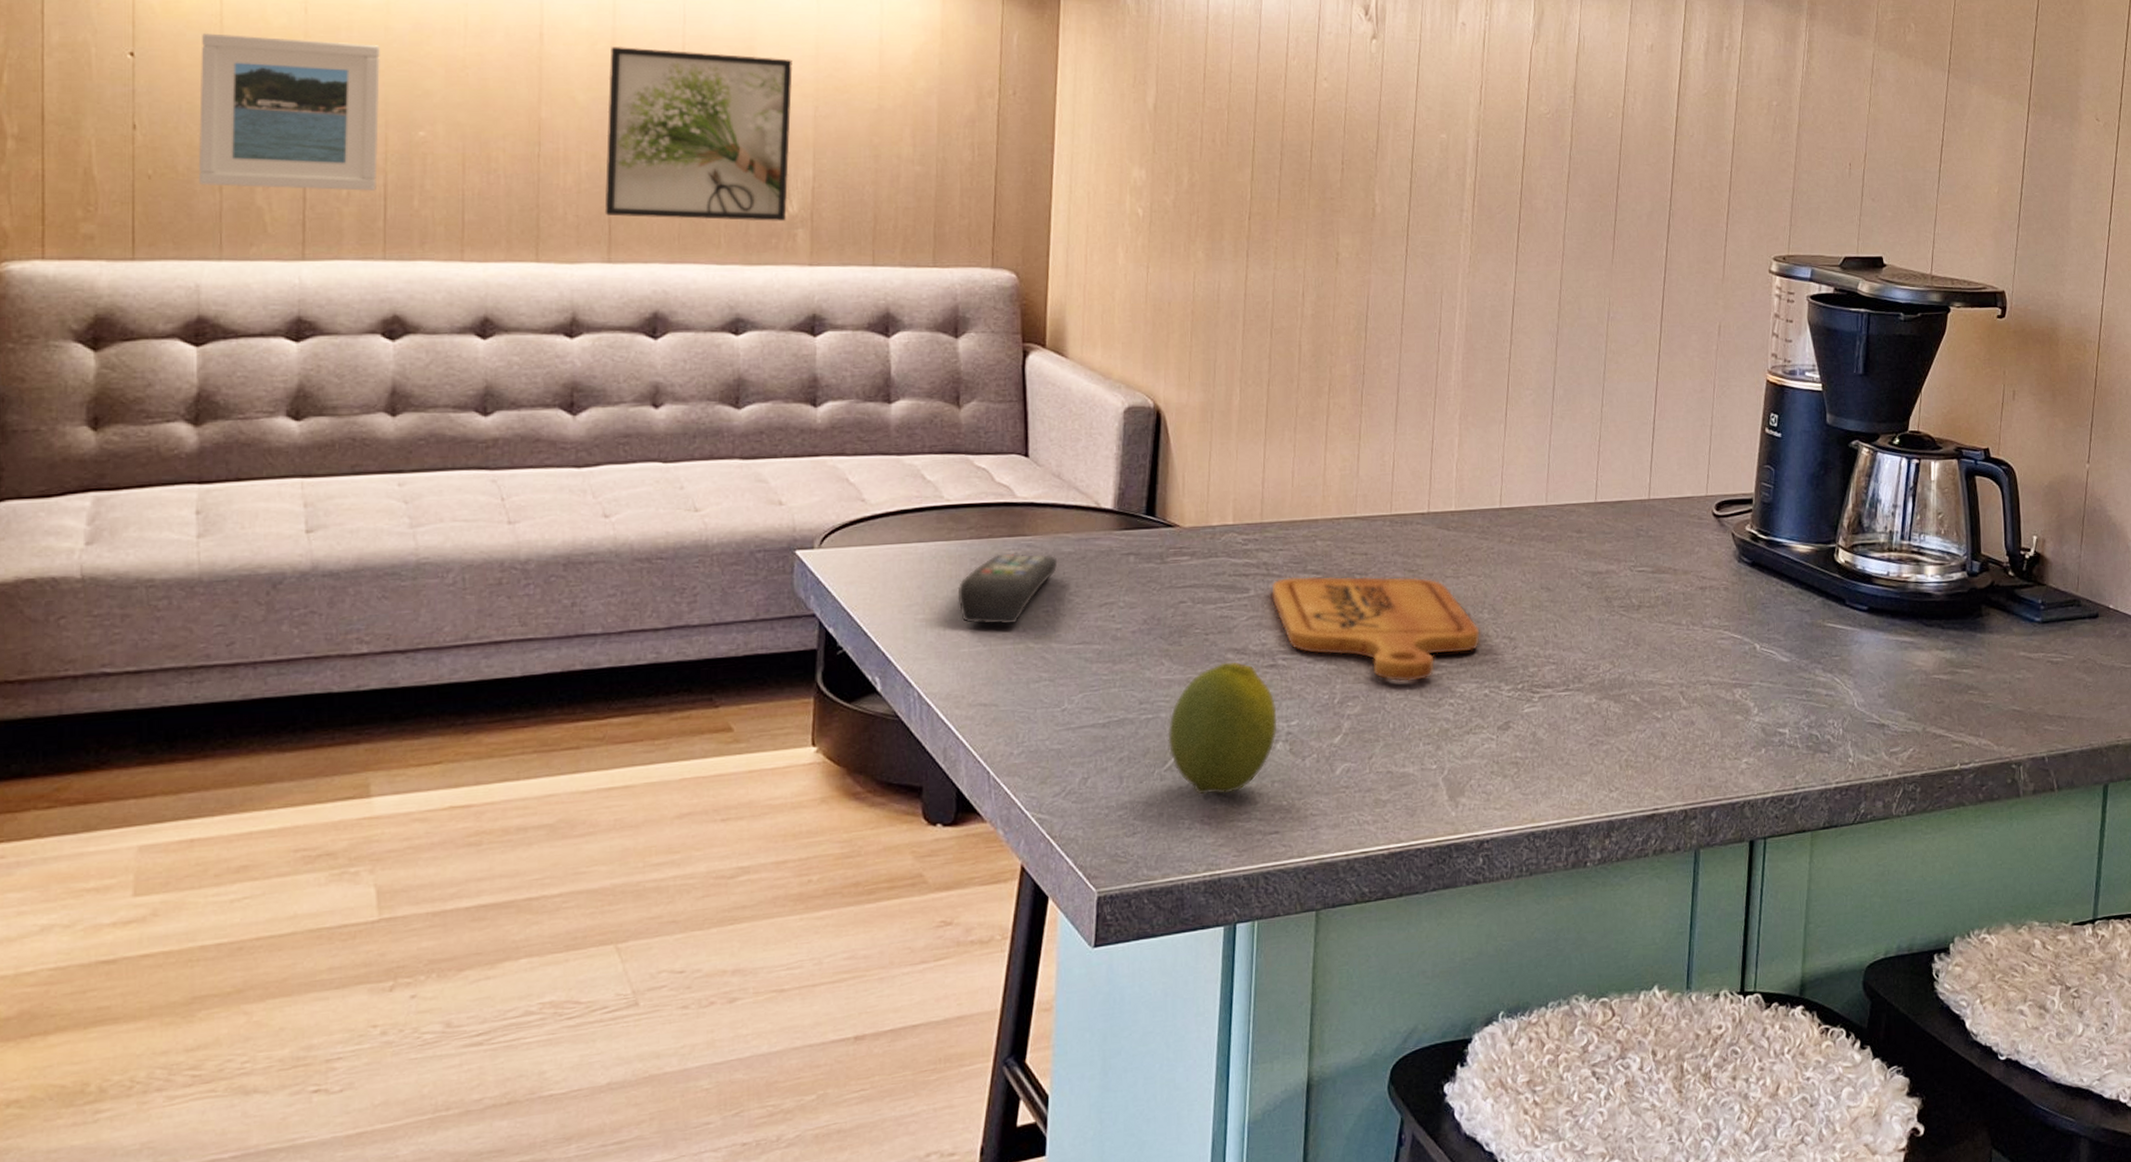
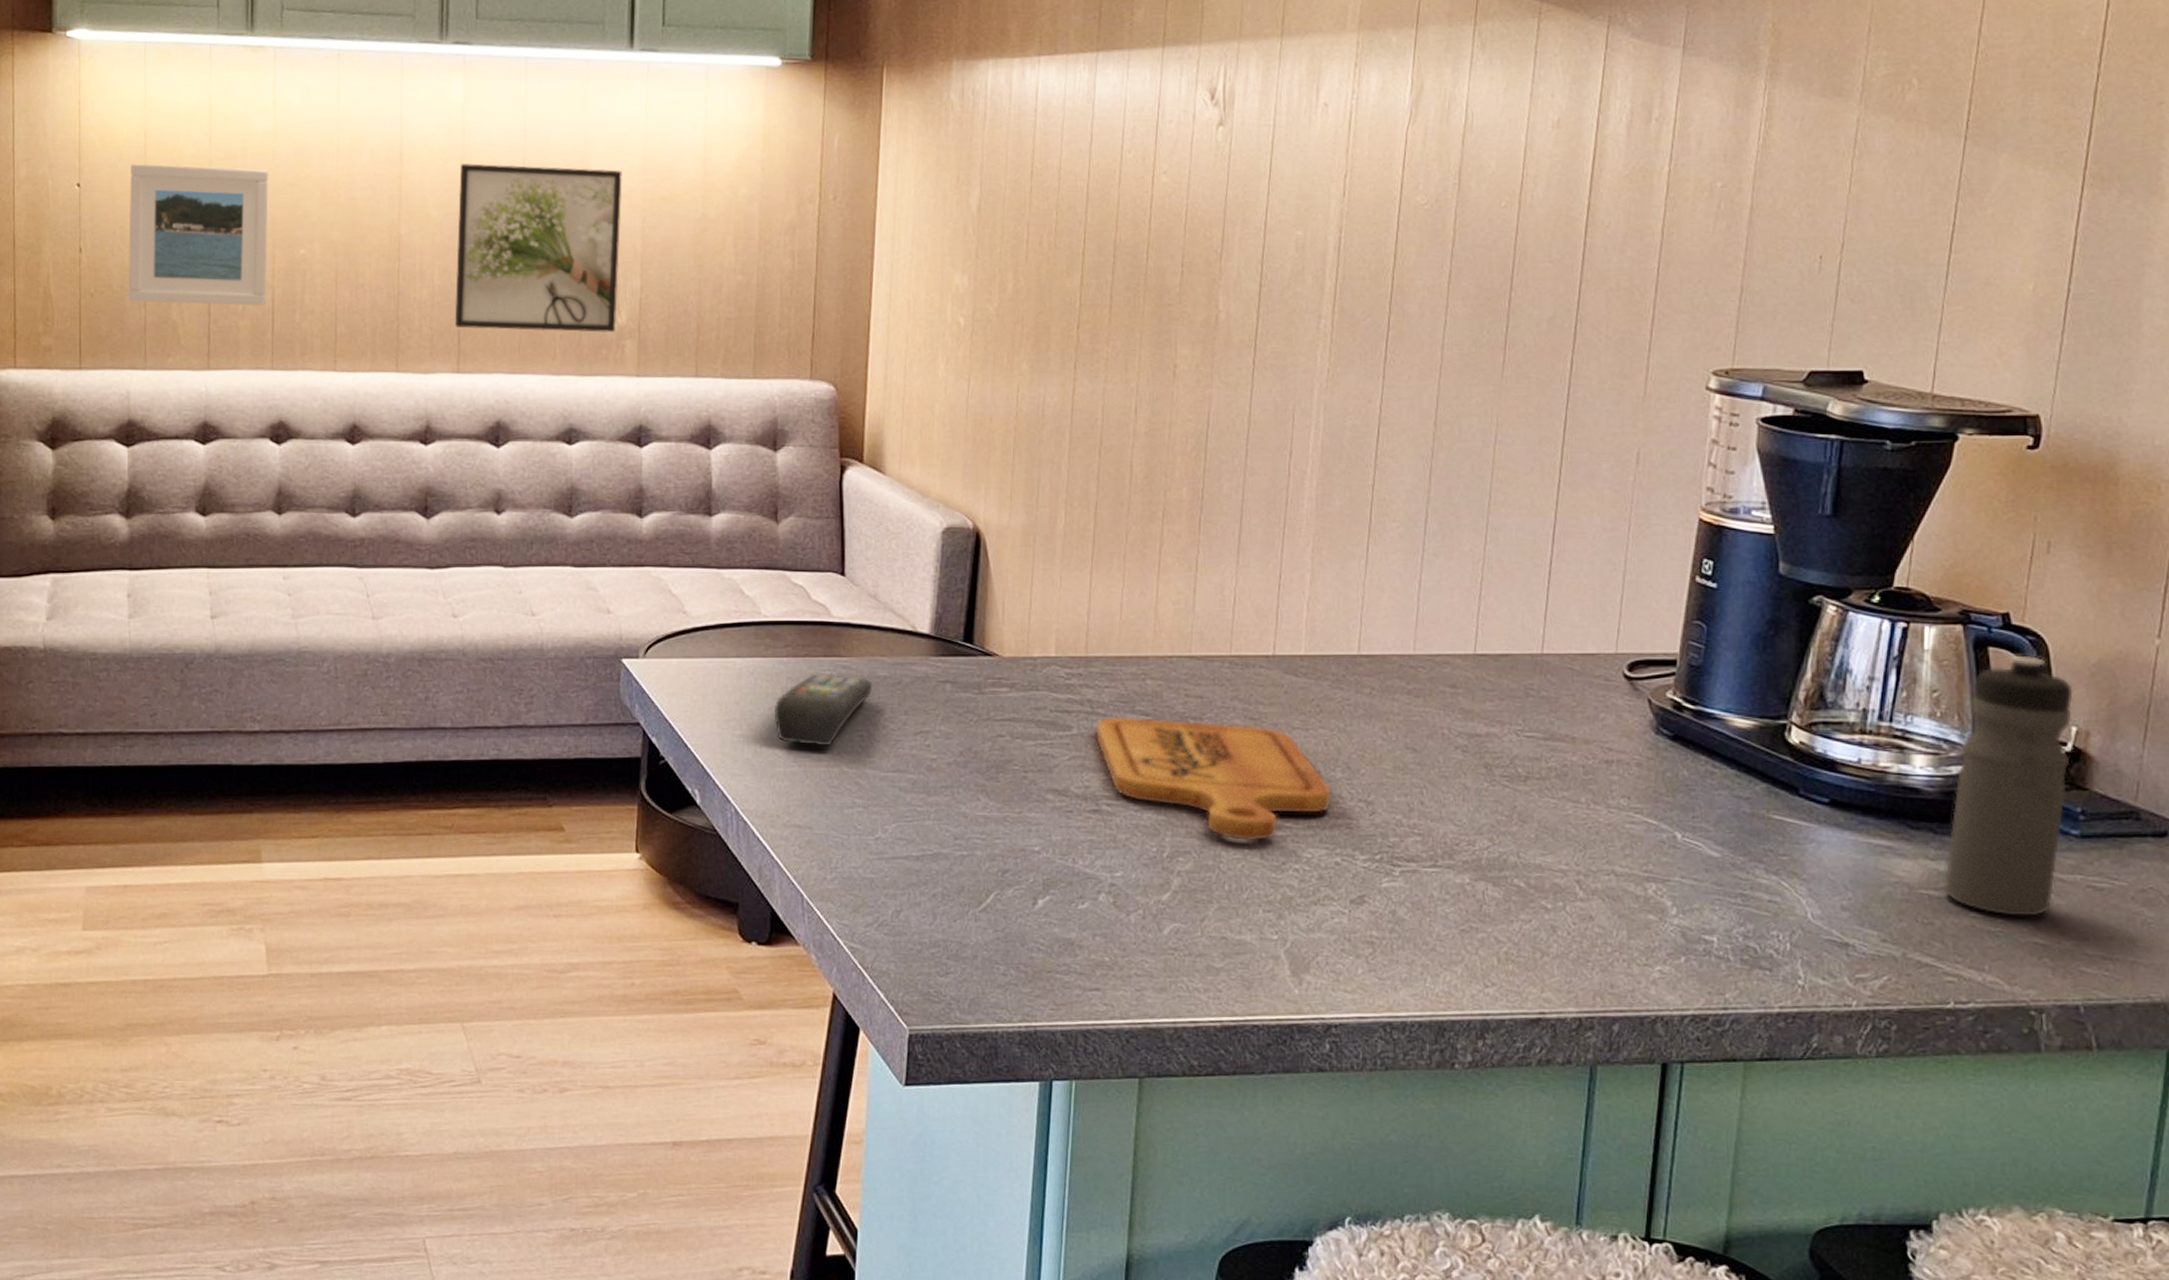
fruit: present [1168,662,1278,795] -> none [983,803,1100,943]
water bottle: none [1950,481,2034,691] -> present [1943,655,2073,917]

